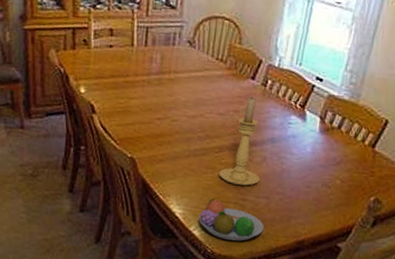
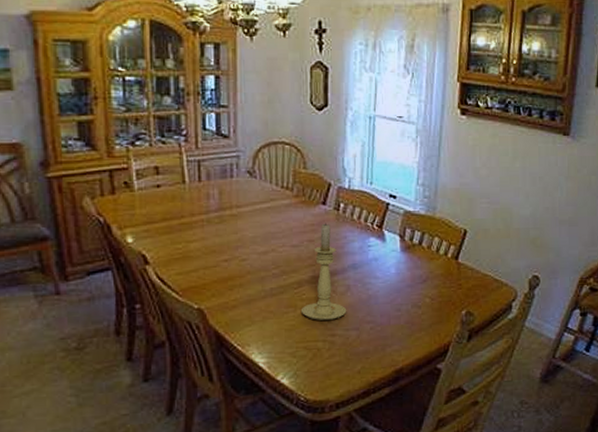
fruit bowl: present [198,198,264,241] -> none [285,340,359,383]

